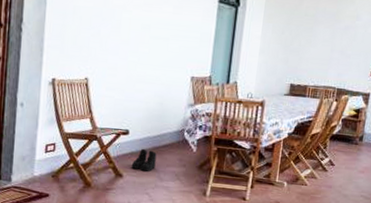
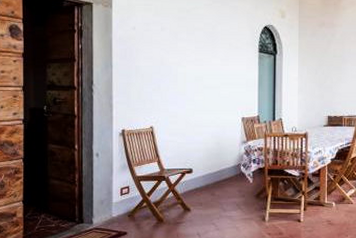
boots: present [131,148,157,172] -> none [197,184,218,204]

